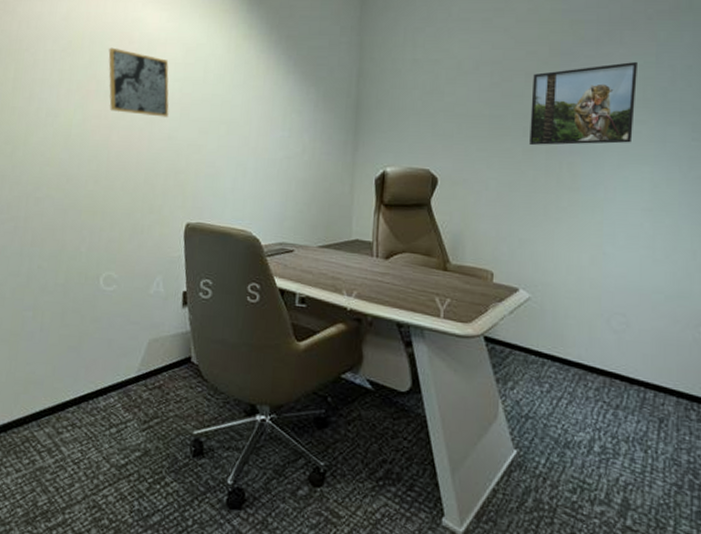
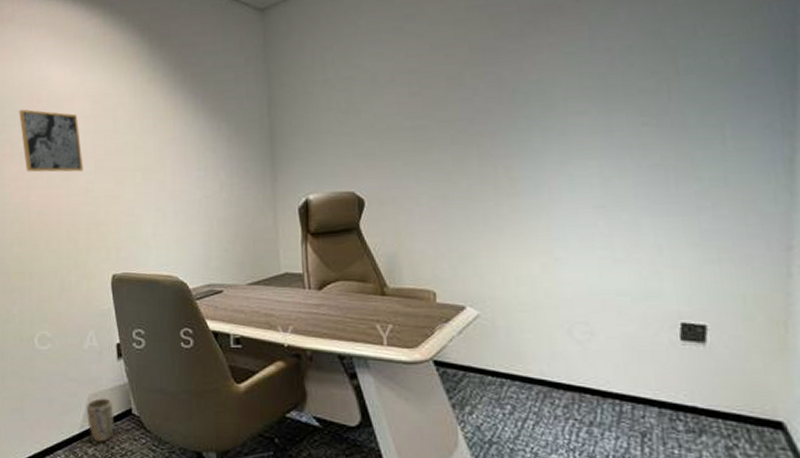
plant pot: none [144,343,173,387] -> present [86,398,114,442]
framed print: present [529,61,637,145] -> none [455,48,574,152]

